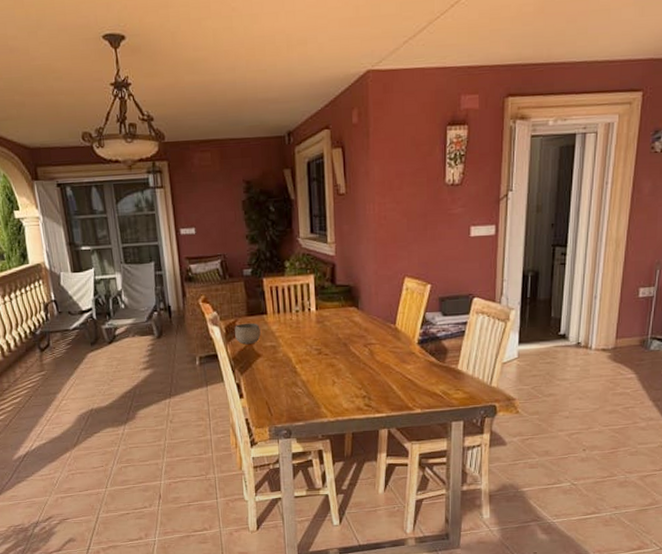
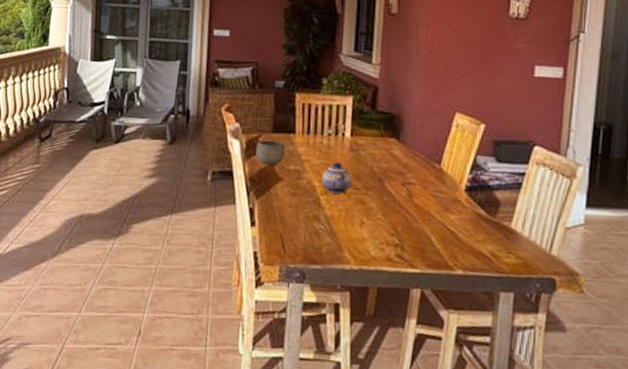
teapot: none [295,334,321,361] -> present [322,162,352,194]

